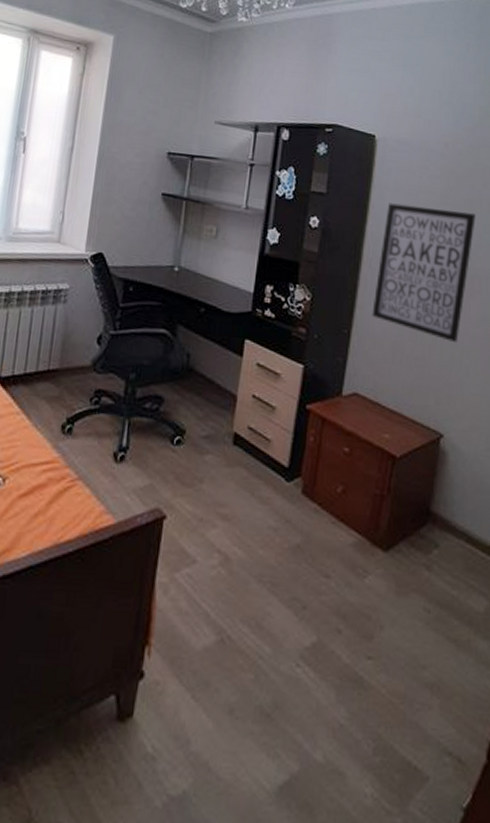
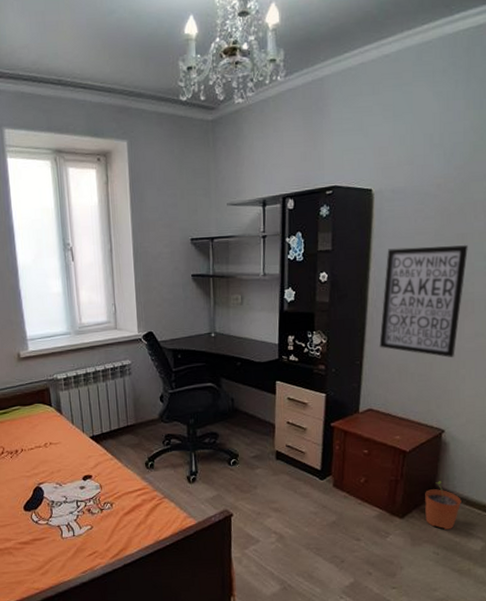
plant pot: none [415,504,461,576] -> present [425,481,462,530]

